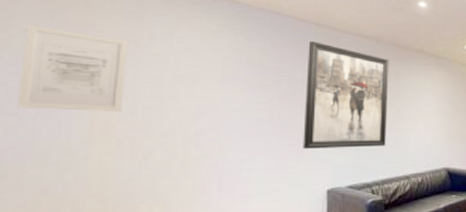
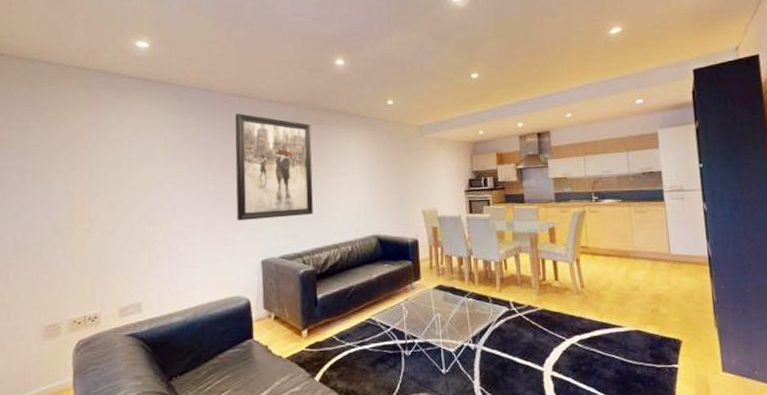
wall art: present [17,25,128,112] -> none [21,124,92,196]

